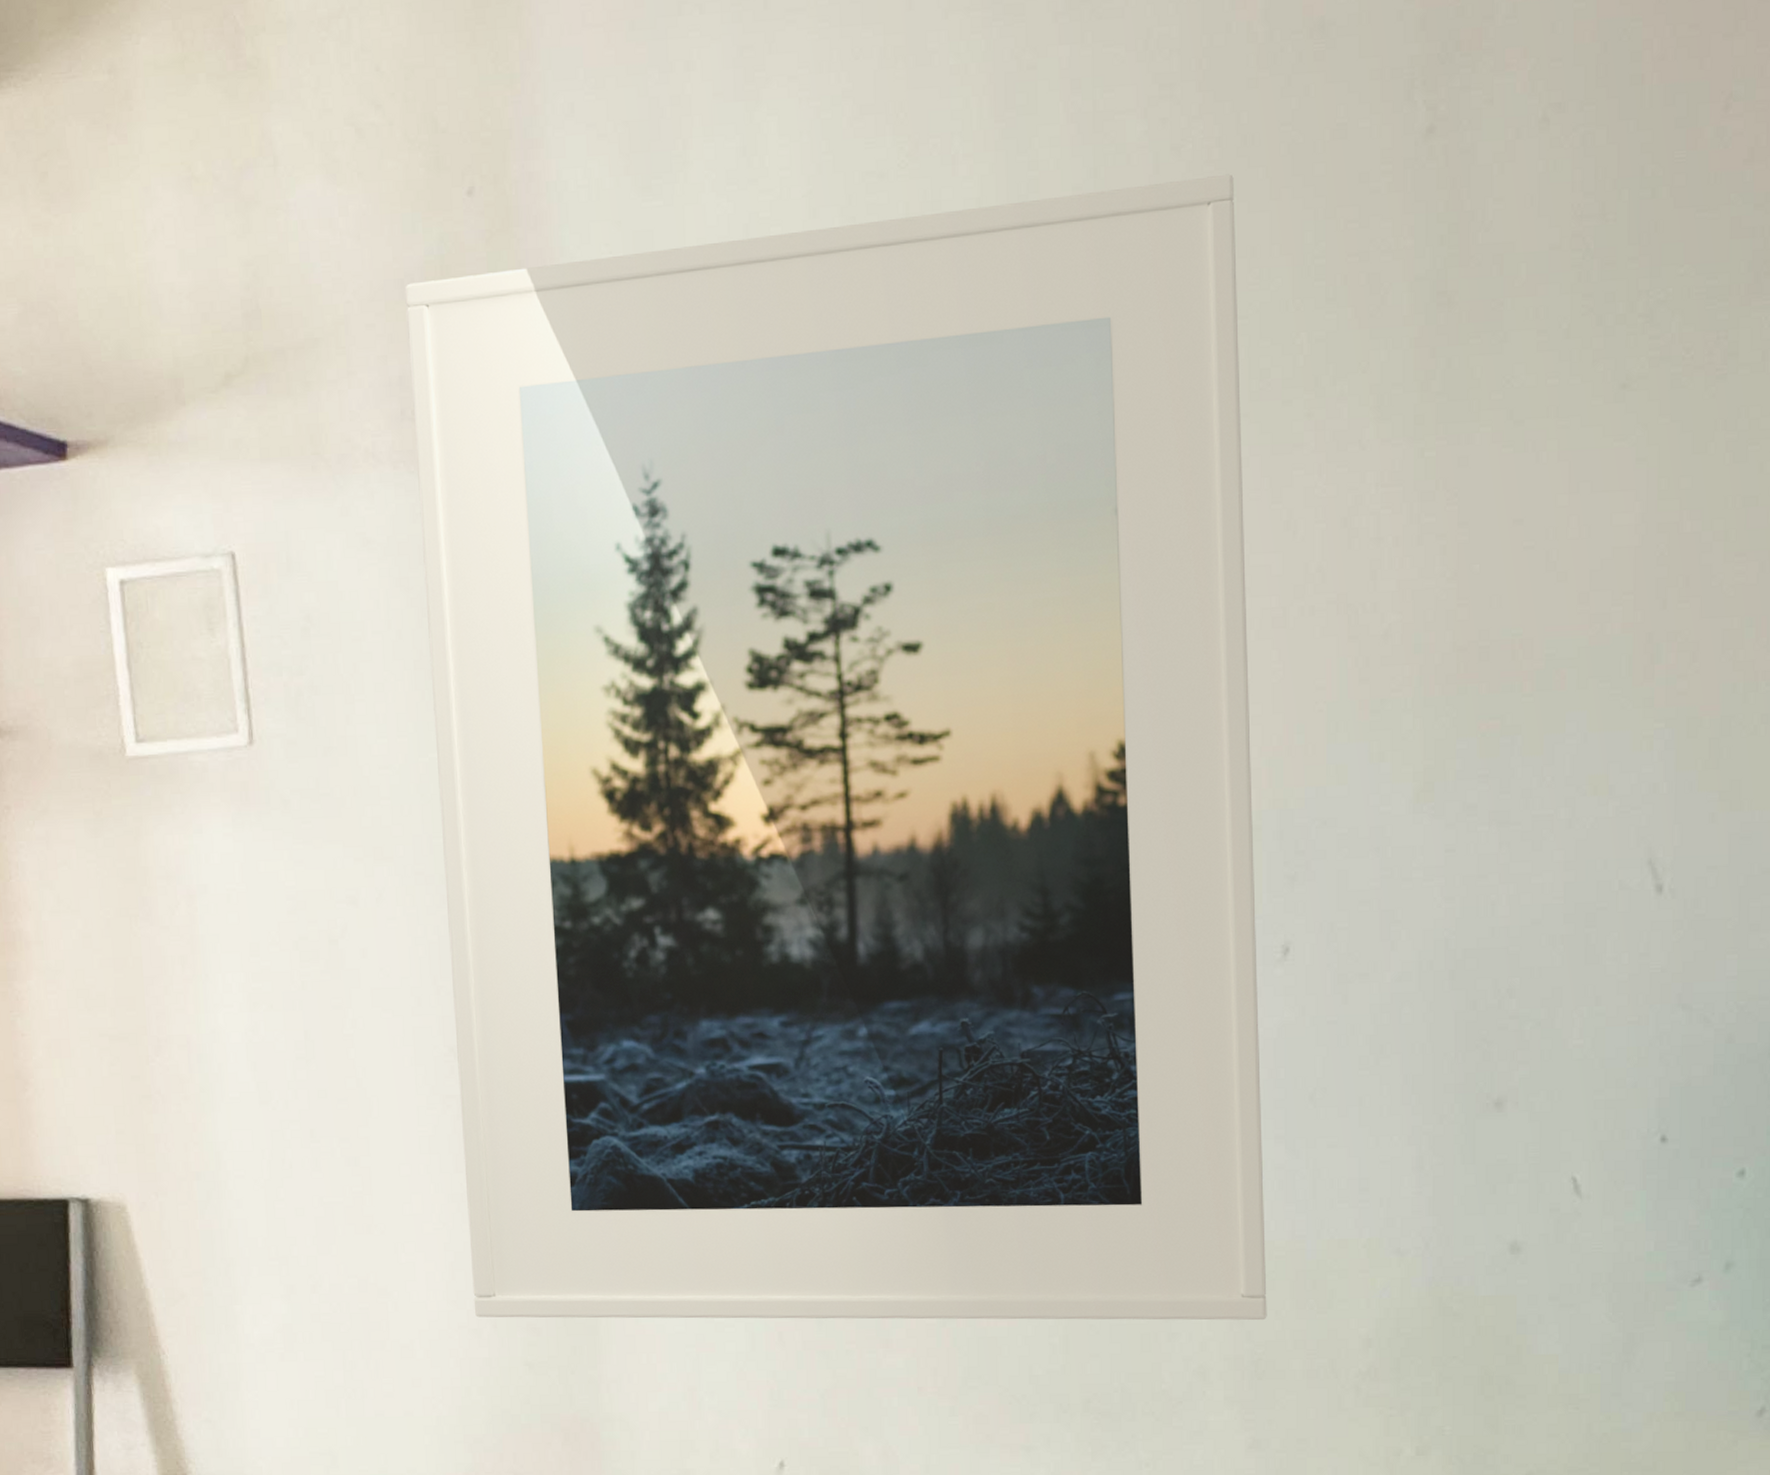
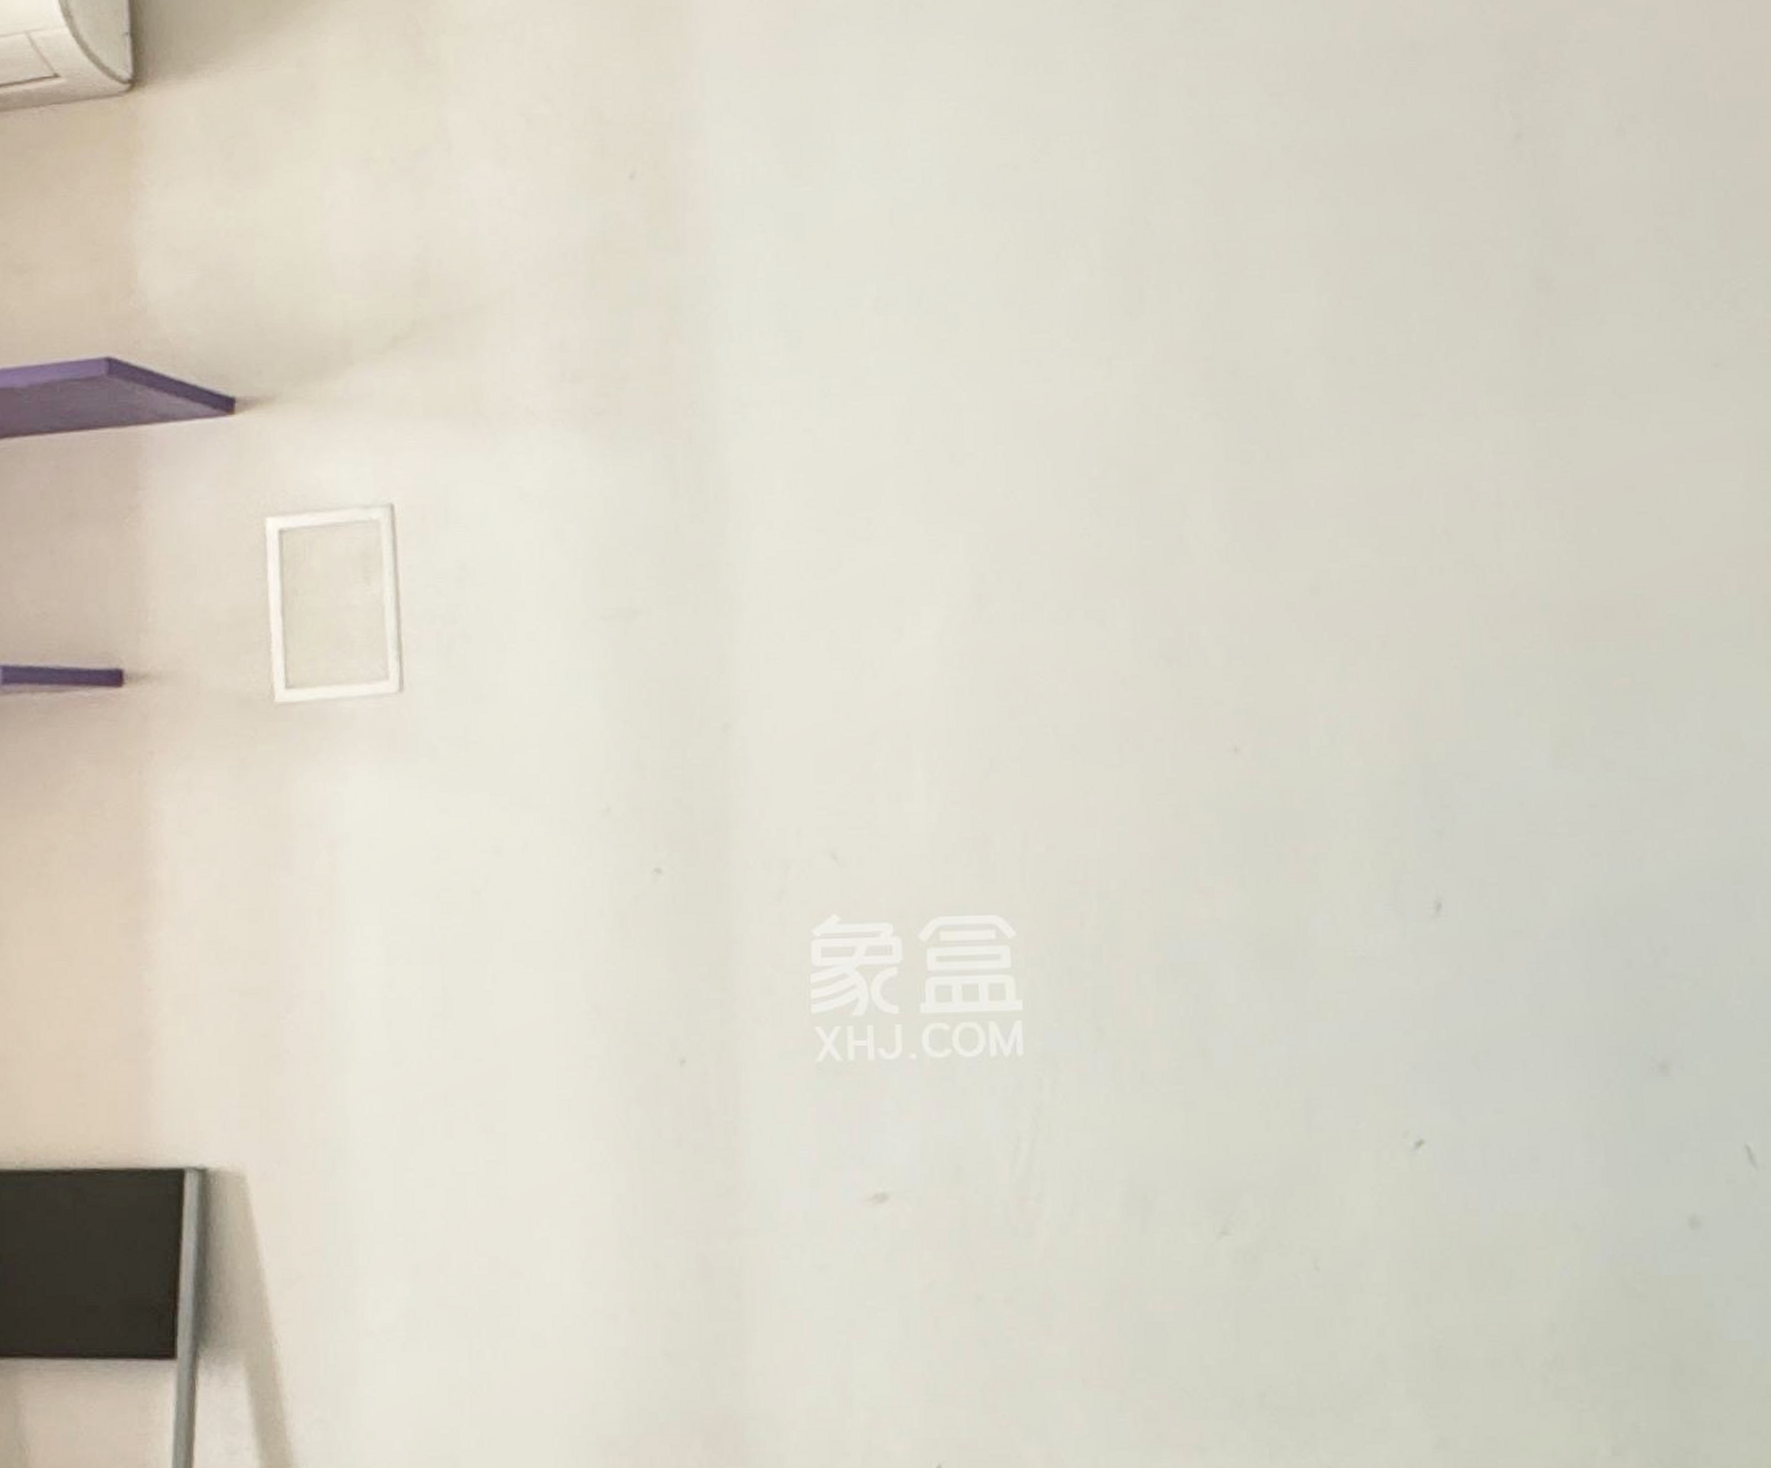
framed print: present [404,174,1267,1321] -> none [568,171,1445,1303]

